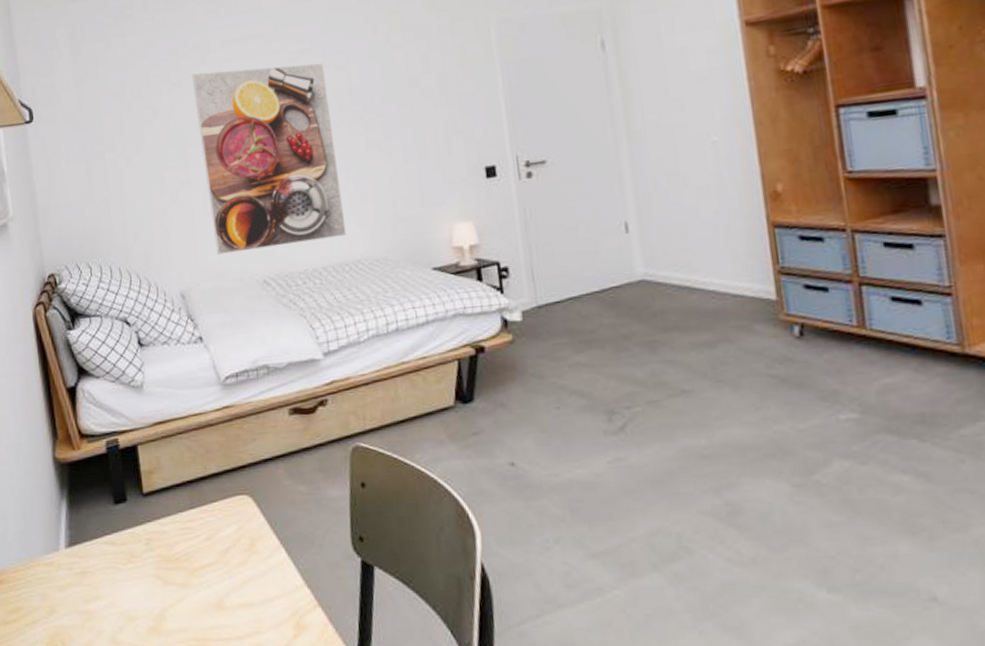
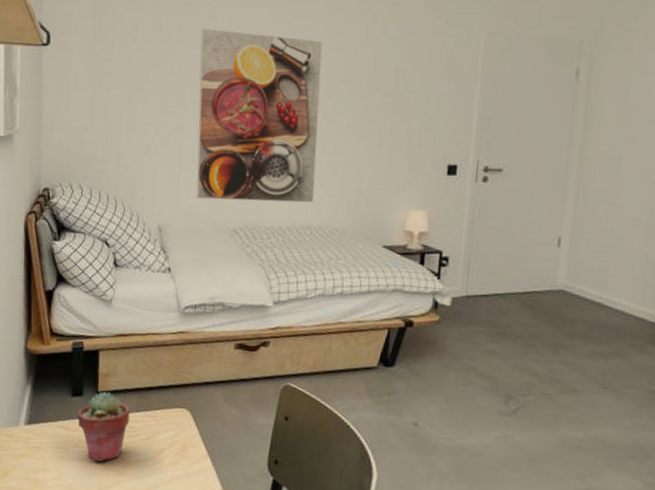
potted succulent: none [123,492,185,577] -> present [77,392,130,462]

